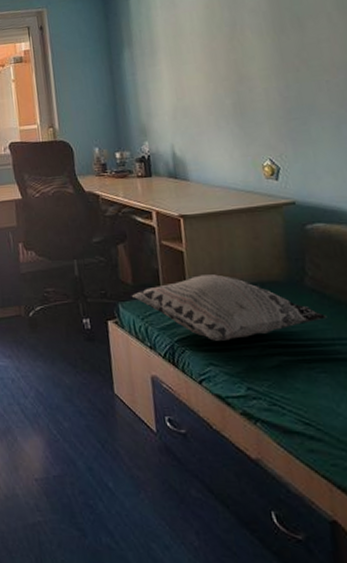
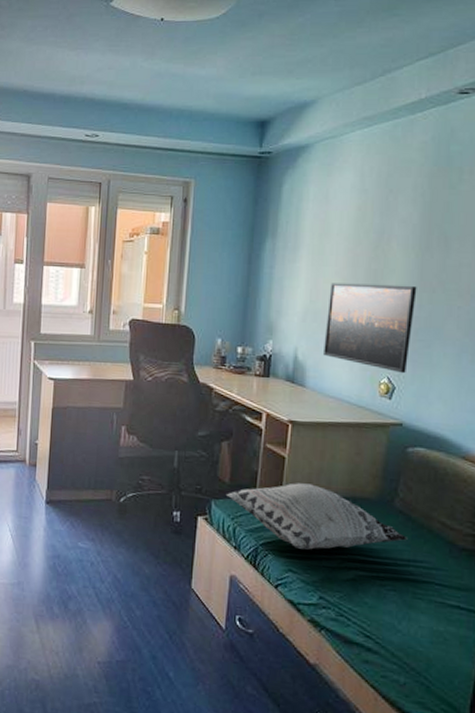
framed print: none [194,68,288,154] -> present [322,283,417,374]

